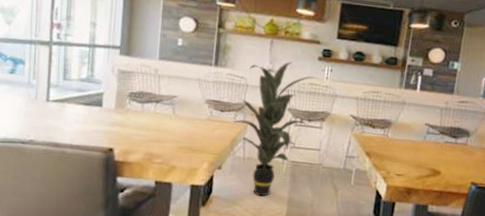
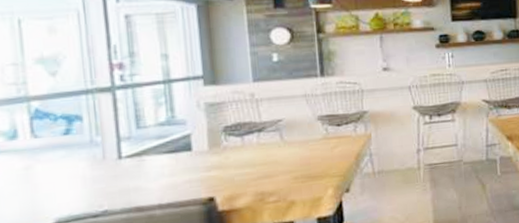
indoor plant: present [232,61,315,197] -> none [352,55,442,212]

